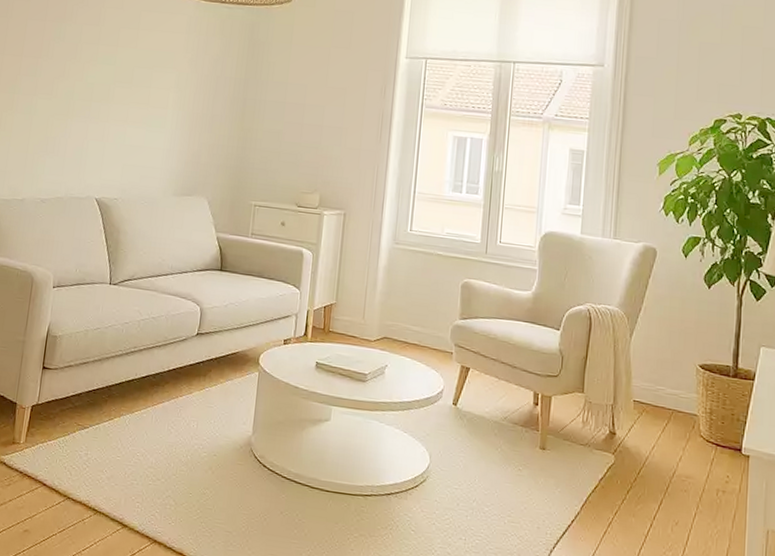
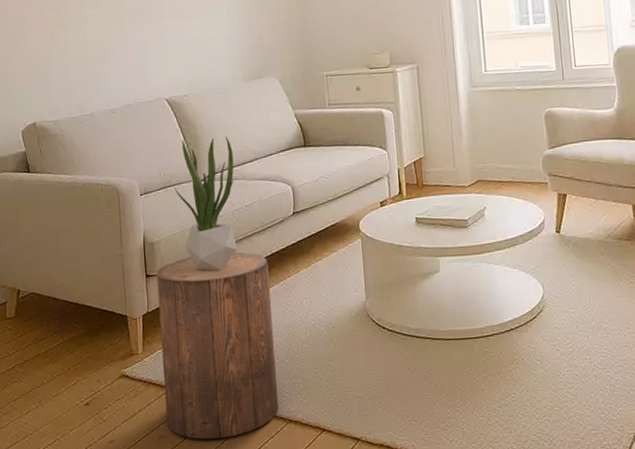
stool: none [33,357,164,546] -> present [156,252,279,439]
potted plant: none [86,242,151,377] -> present [174,136,238,271]

